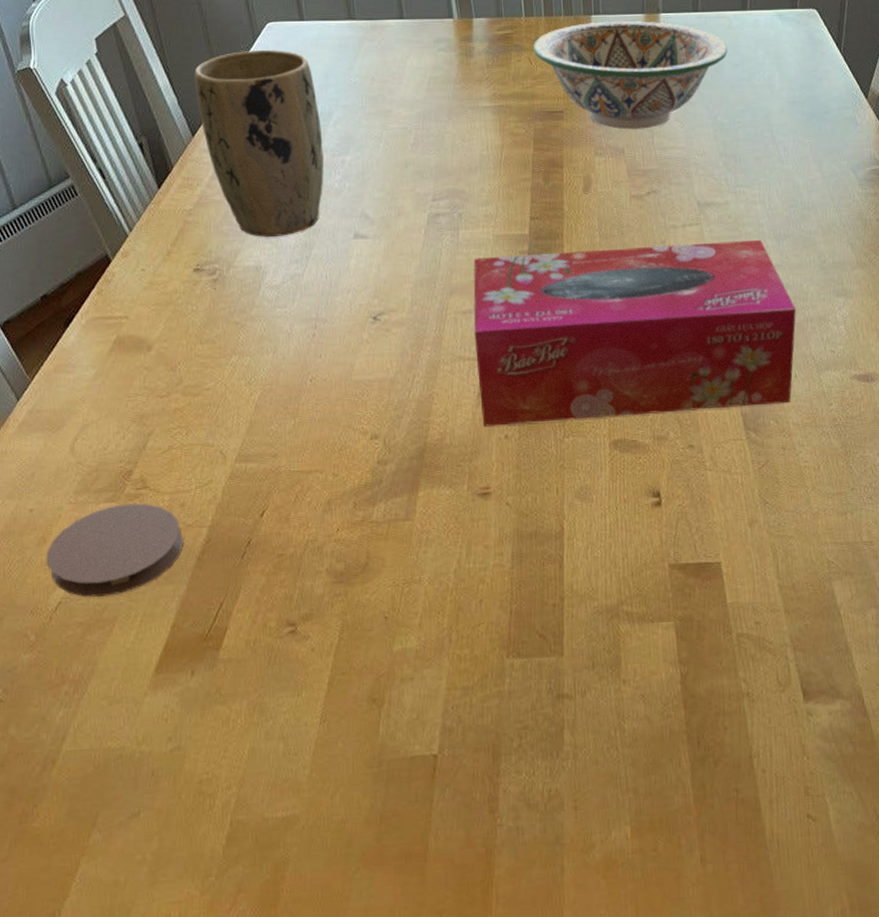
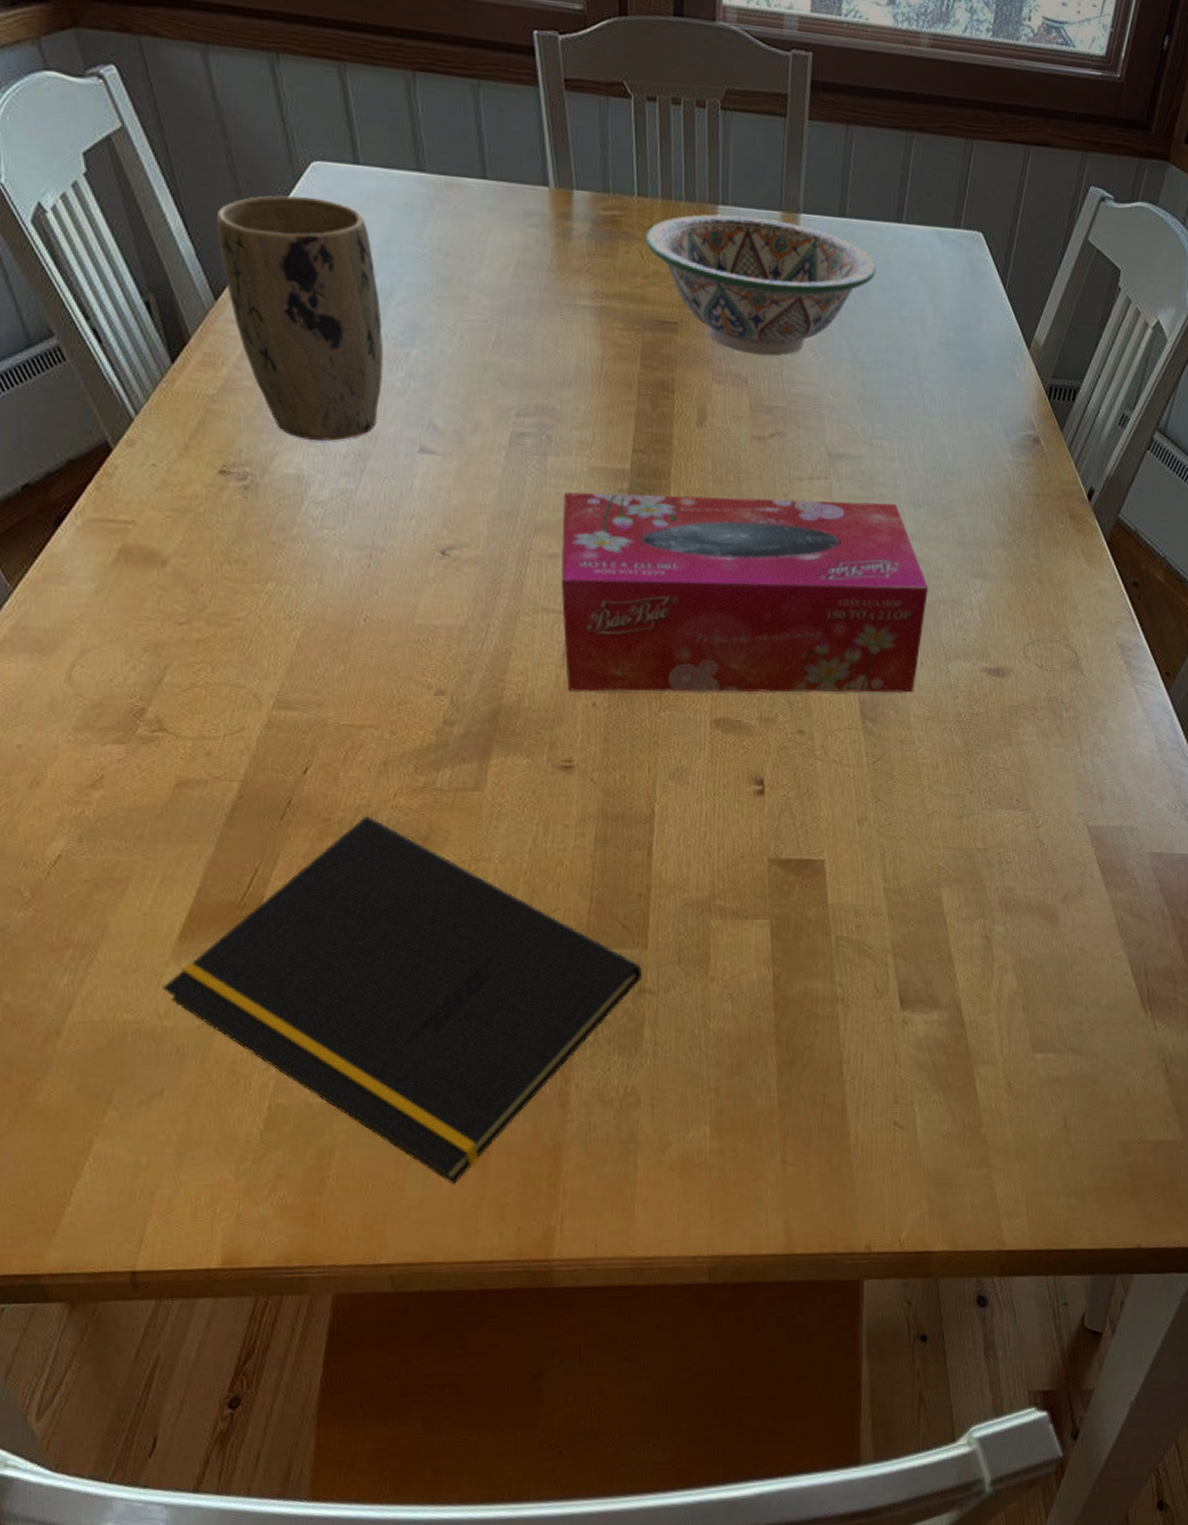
coaster: present [46,503,183,598] -> none [41,747,210,853]
notepad: none [141,549,561,894] -> present [162,815,643,1185]

